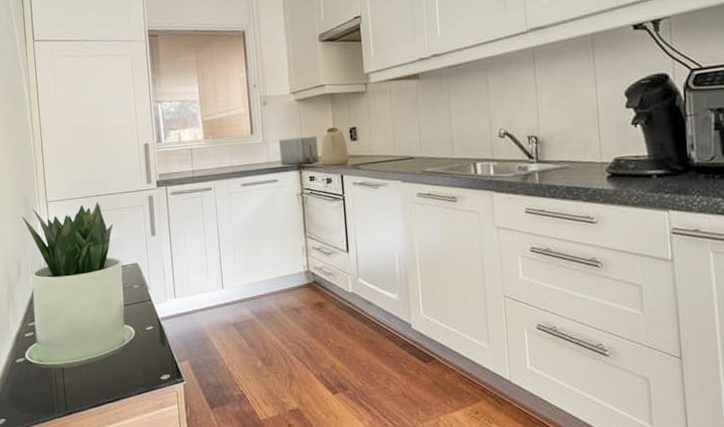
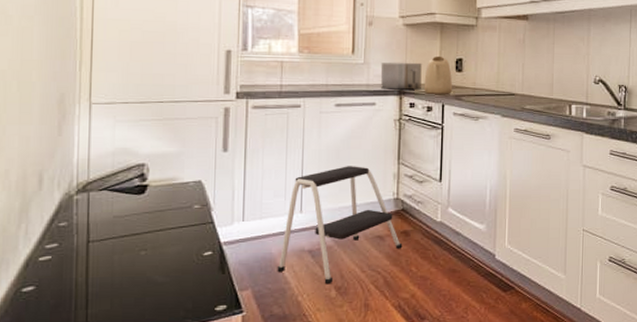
planter: present [22,201,135,368] -> none [35,108,189,299]
step stool: none [208,241,318,356] -> present [277,166,403,285]

